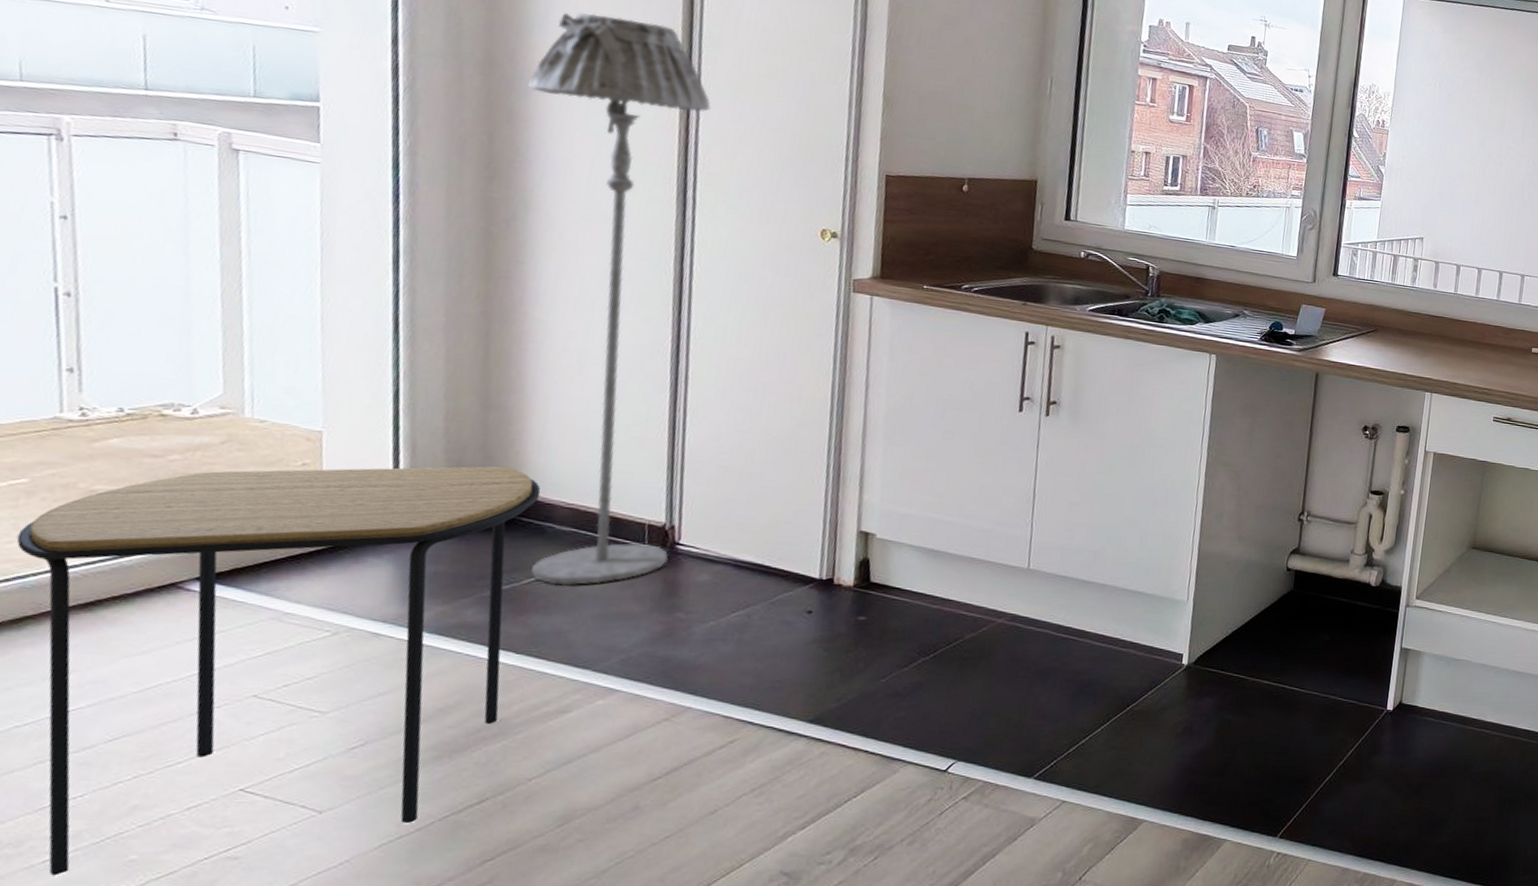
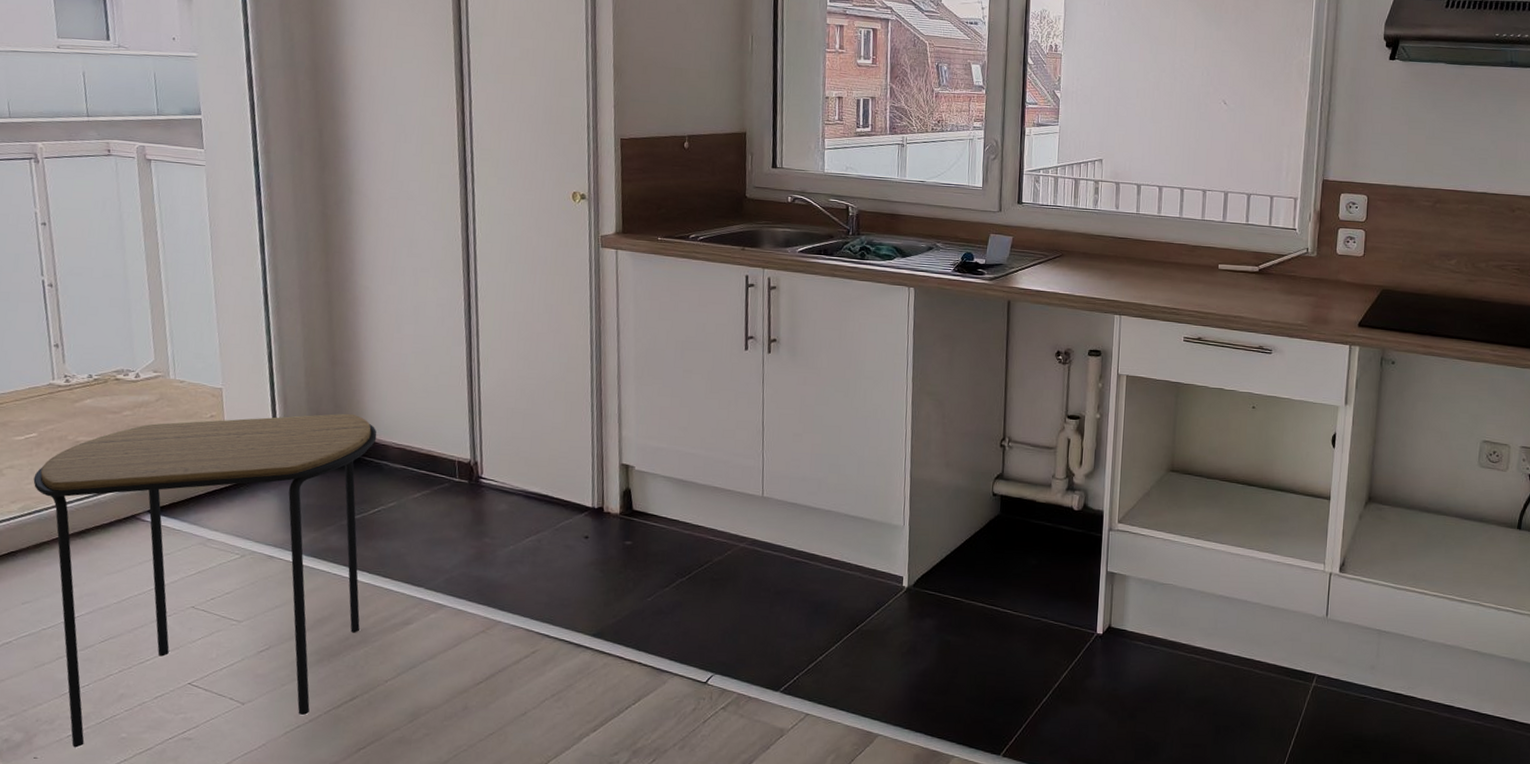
floor lamp: present [528,12,711,586] -> none [344,17,480,515]

